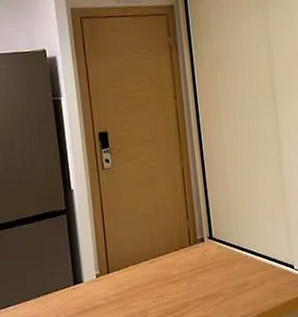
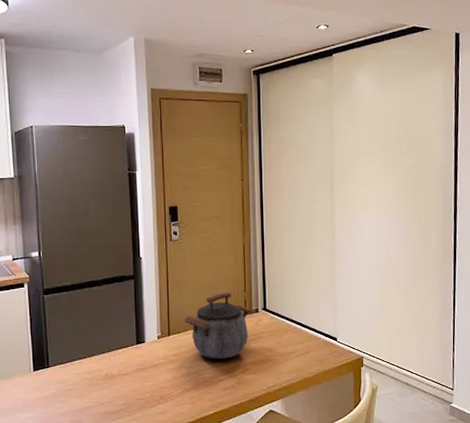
kettle: none [123,221,199,297] -> present [184,292,253,359]

